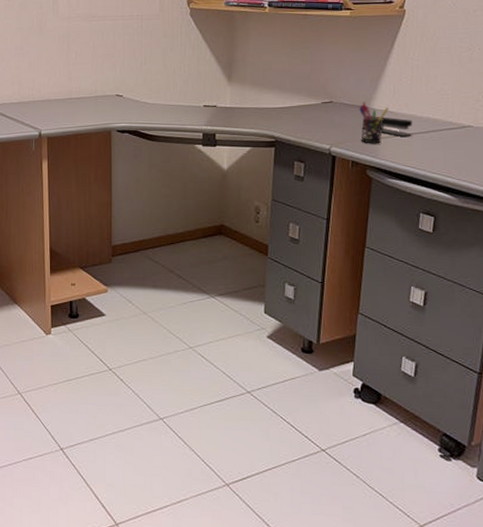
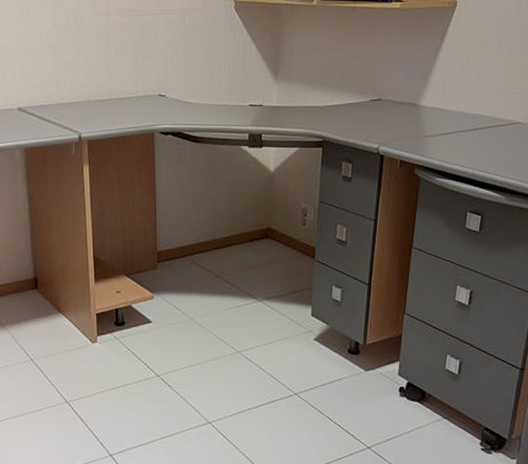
pen holder: present [358,102,389,144] -> none [407,99,439,143]
stapler: present [361,116,413,138] -> none [410,113,462,135]

